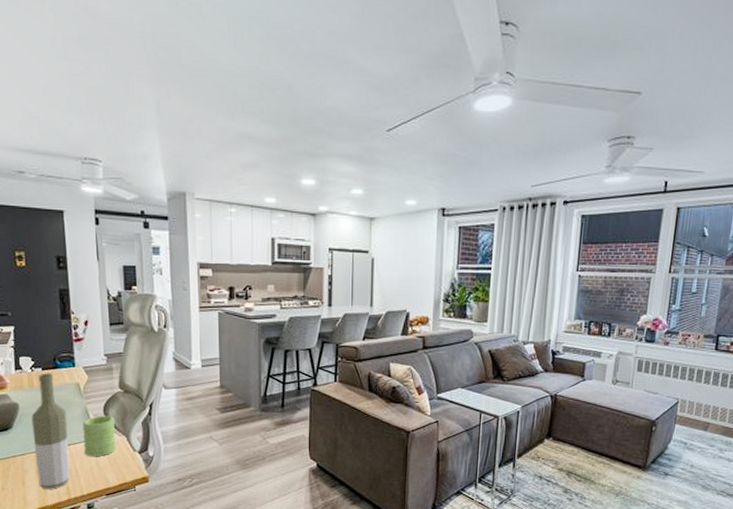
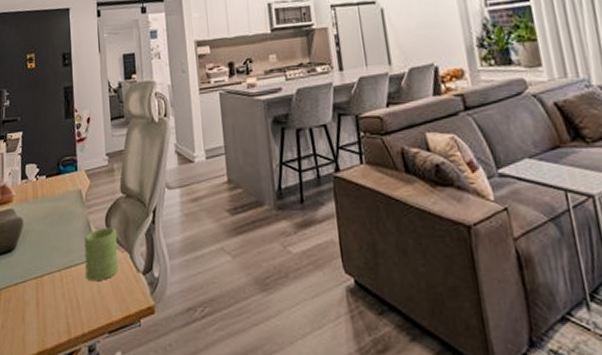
bottle: present [31,373,70,489] -> none [34,180,71,326]

